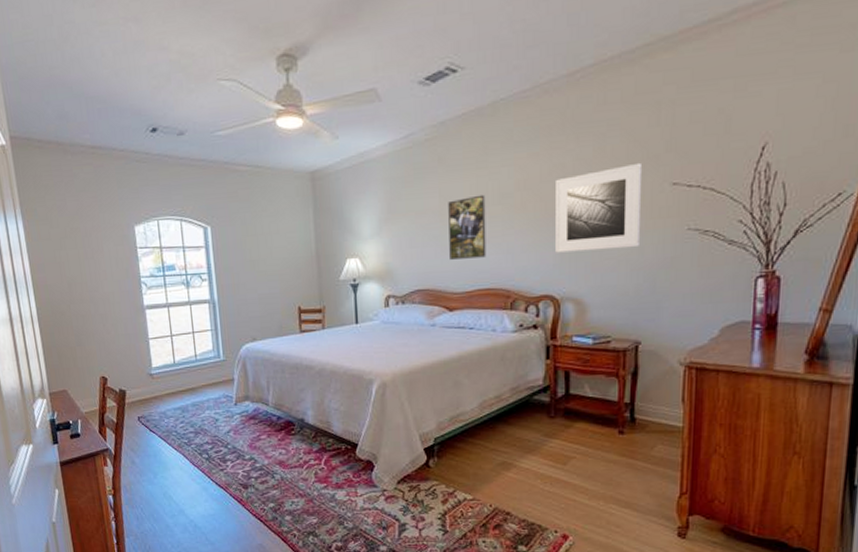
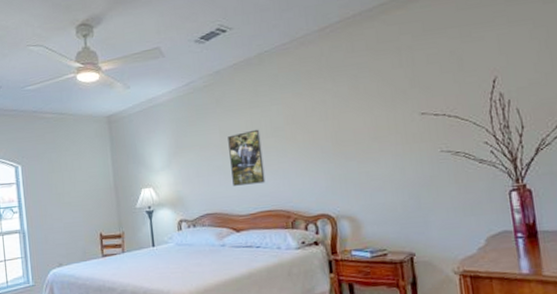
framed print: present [556,162,643,253] -> none [319,97,400,176]

